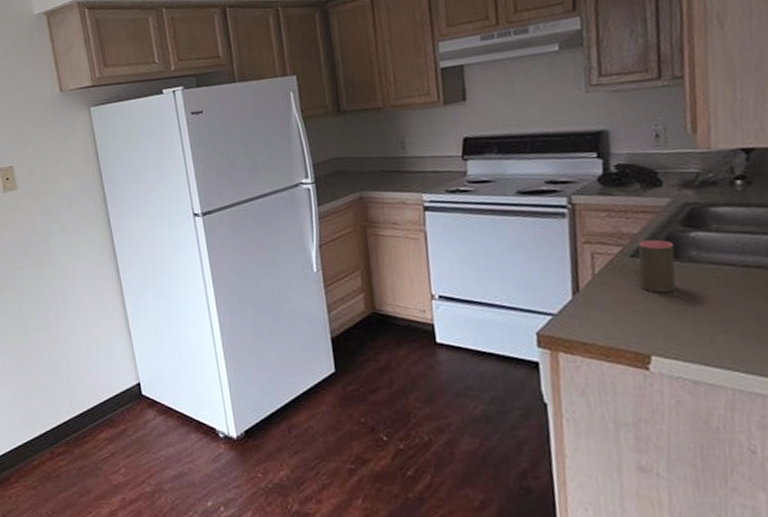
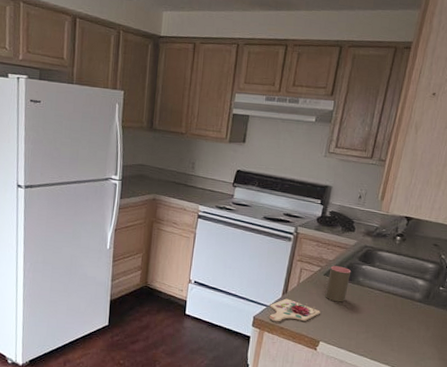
cutting board: none [557,299,640,336] -> present [269,298,320,322]

